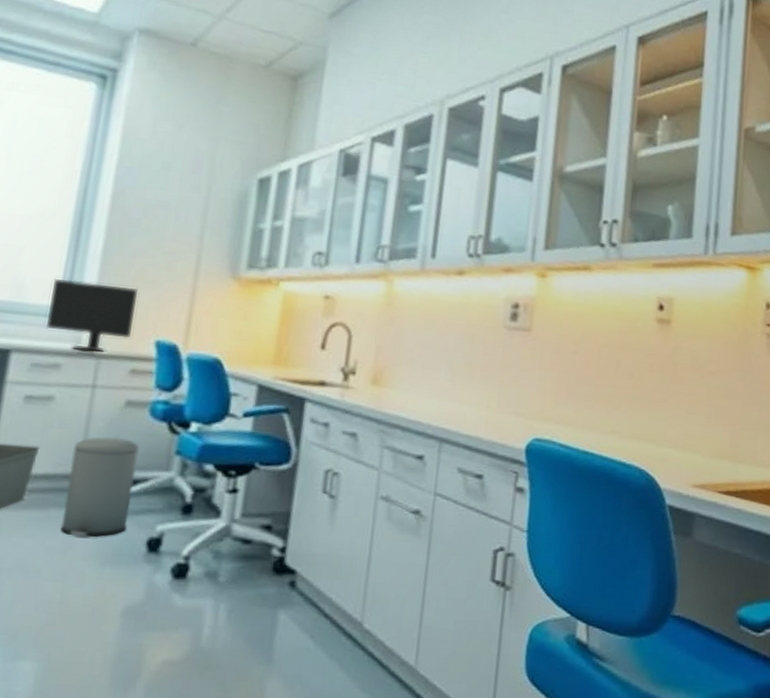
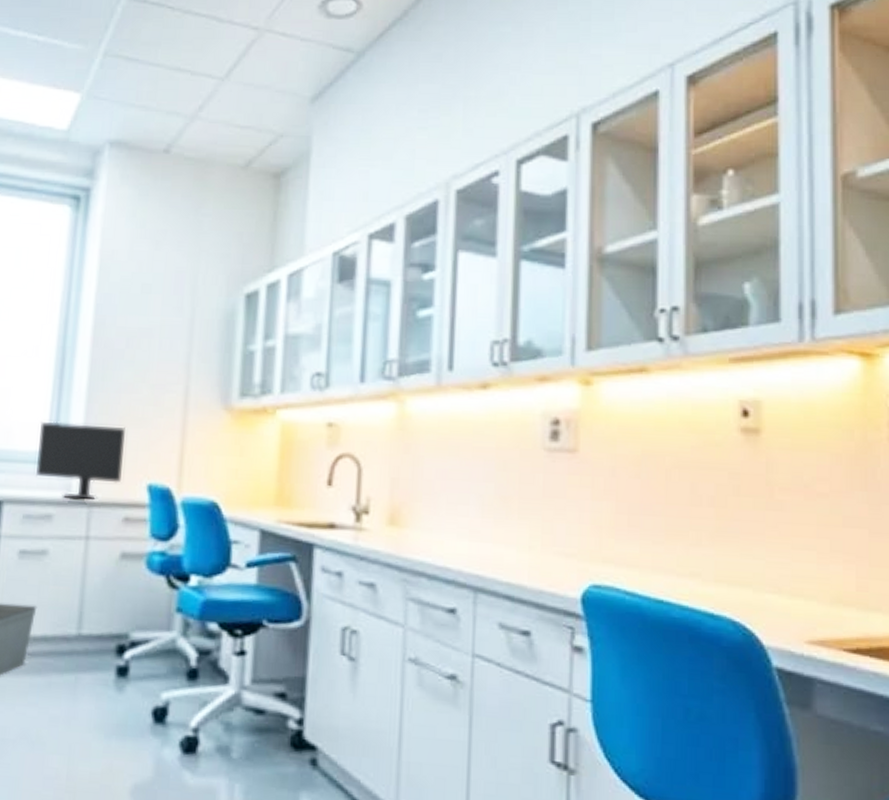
pedal bin: present [60,436,140,537] -> none [63,593,139,706]

